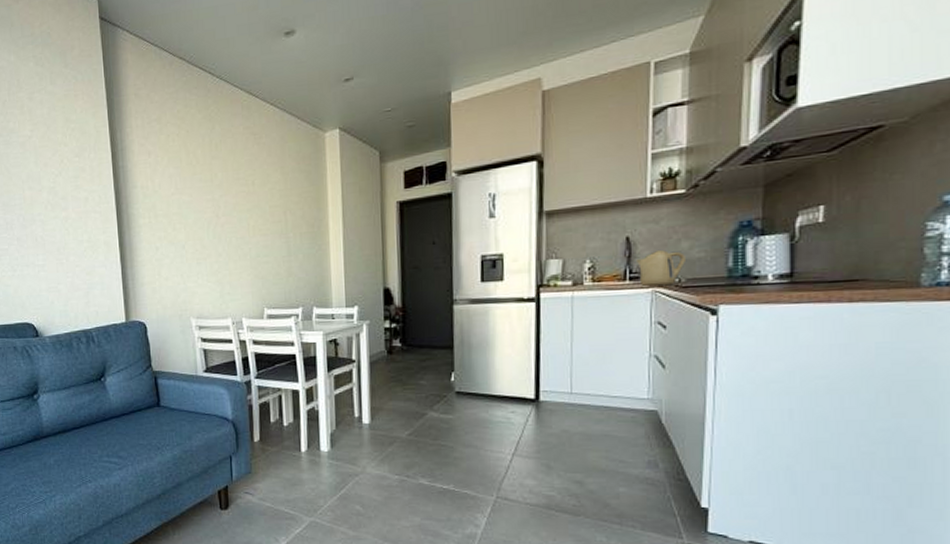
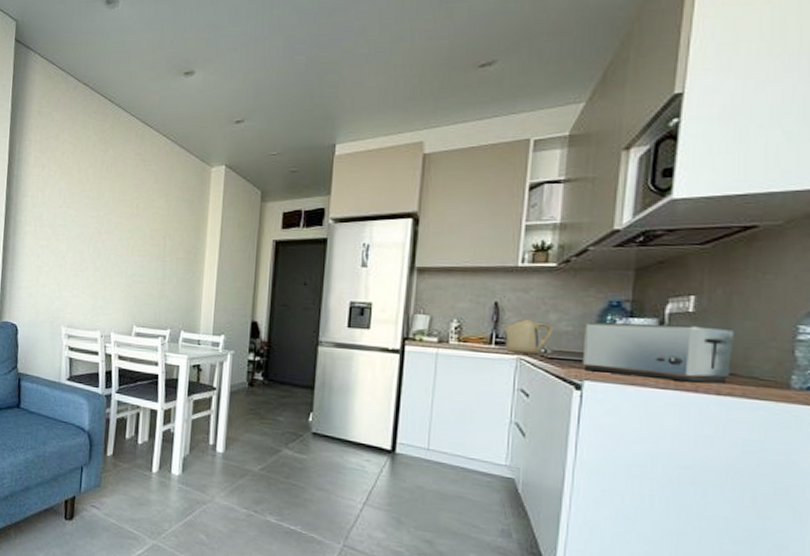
toaster: none [716,234,864,296] -> present [582,322,734,385]

